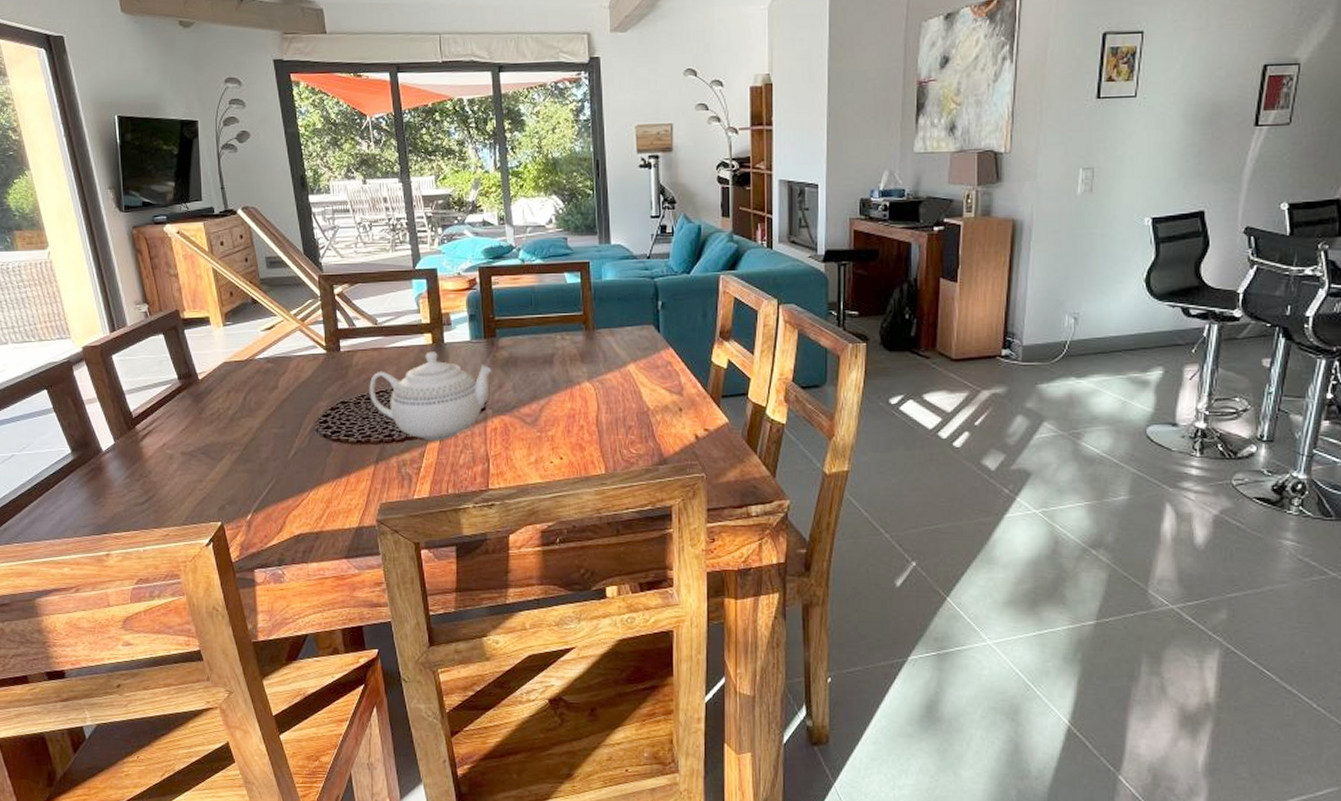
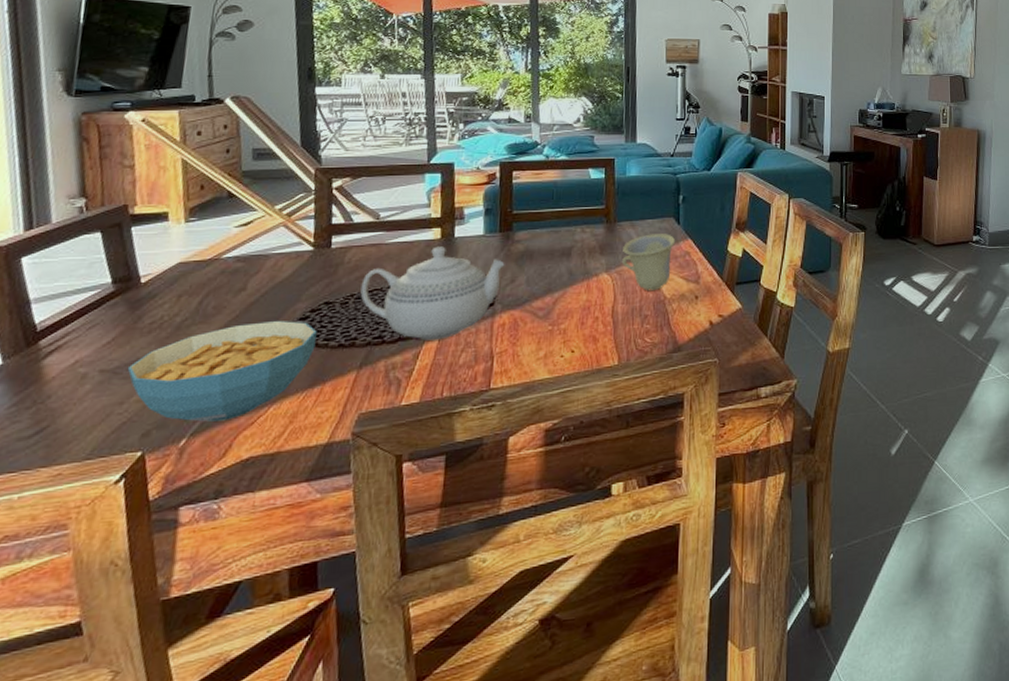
cereal bowl: none [200,416,339,501] -> present [127,320,317,422]
cup: none [603,342,657,402] -> present [622,234,676,292]

